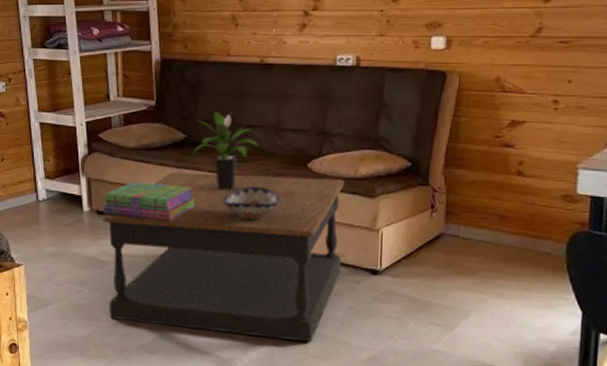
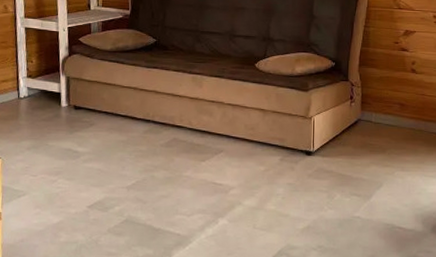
coffee table: present [102,171,345,343] -> none [79,71,285,217]
stack of books: present [102,182,195,221] -> none [79,80,162,114]
potted plant: present [192,111,260,191] -> none [161,20,217,87]
decorative bowl: present [222,186,280,221] -> none [185,83,233,112]

